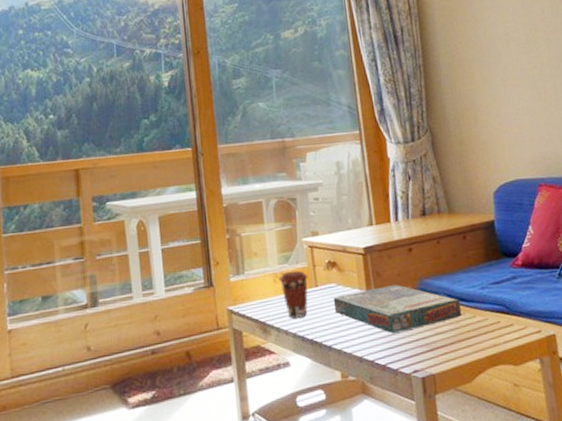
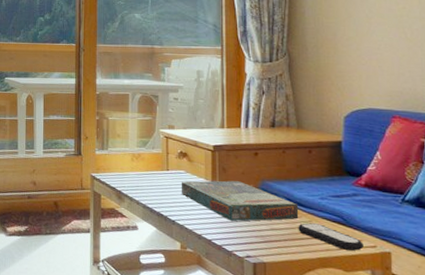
coffee cup: present [279,270,309,318] -> none [137,154,162,193]
remote control: none [462,317,529,342] -> present [298,223,364,251]

